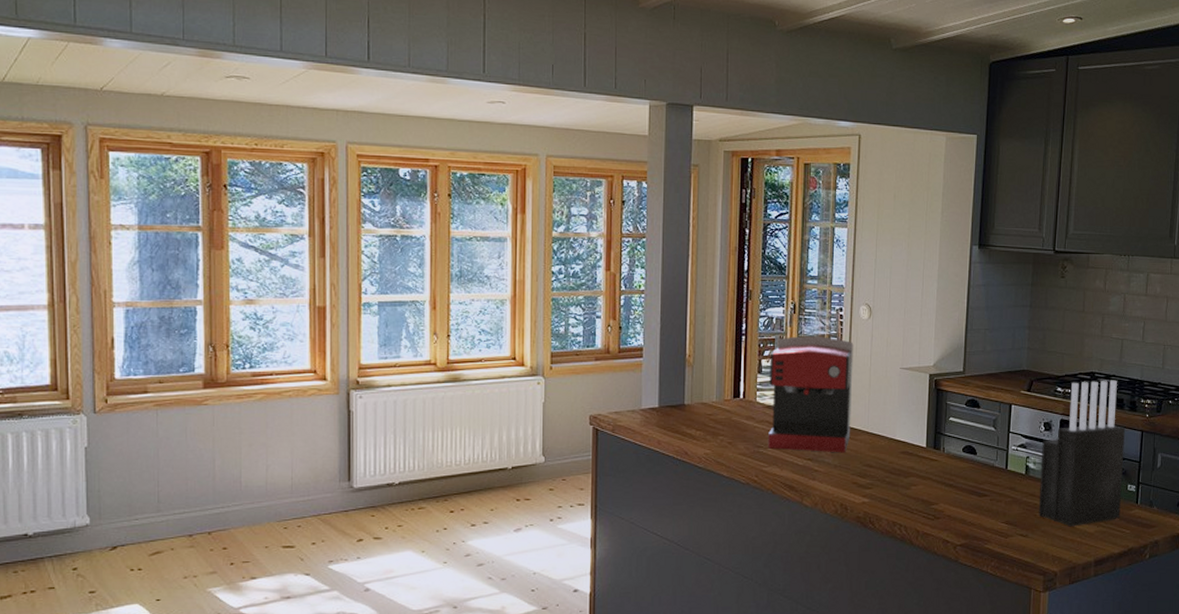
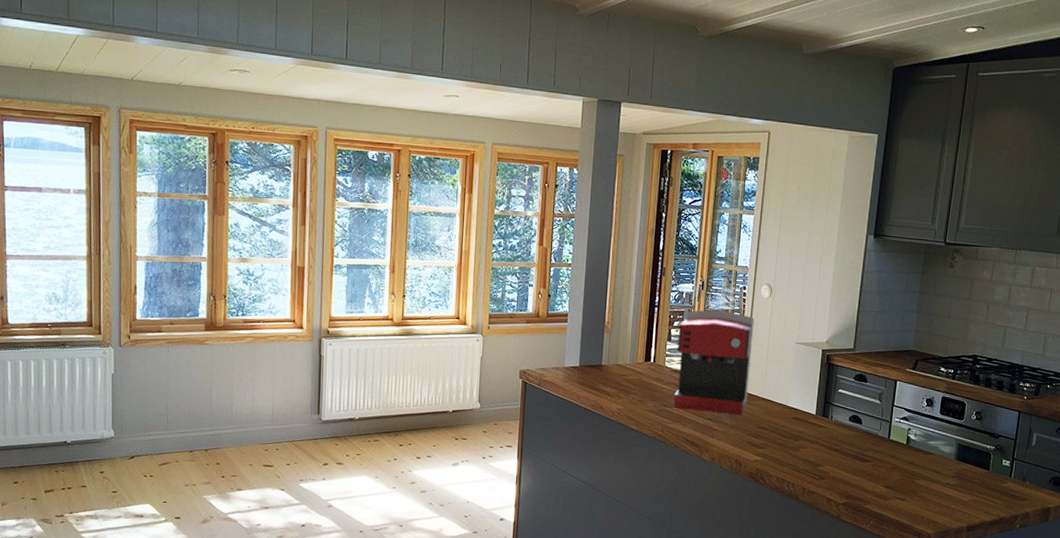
knife block: present [1038,380,1126,527] -> none [916,363,1004,494]

